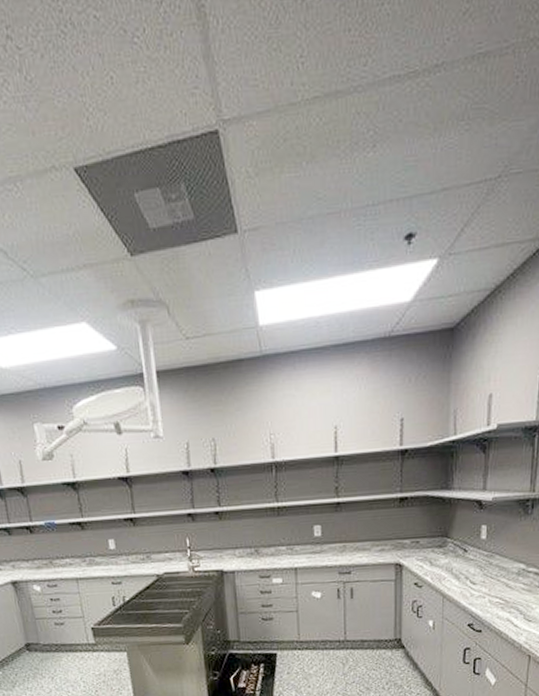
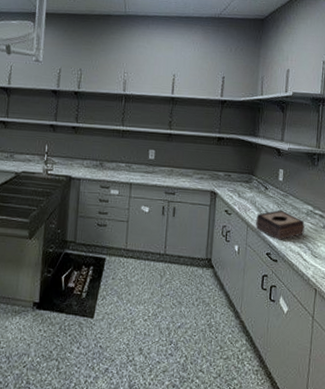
tissue box: none [453,573,515,608] -> present [256,210,305,240]

